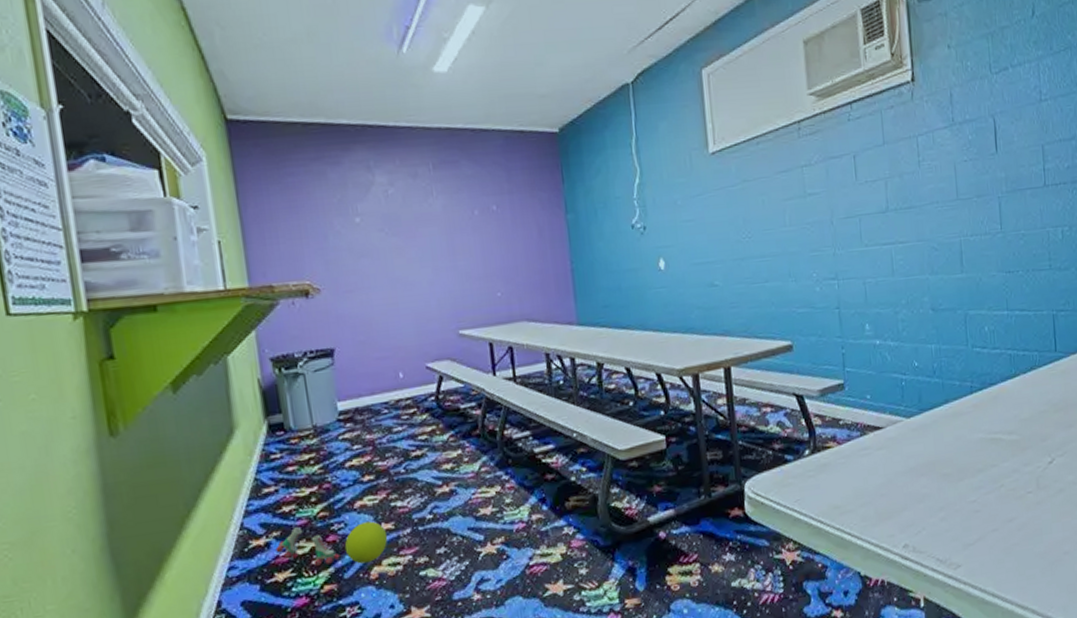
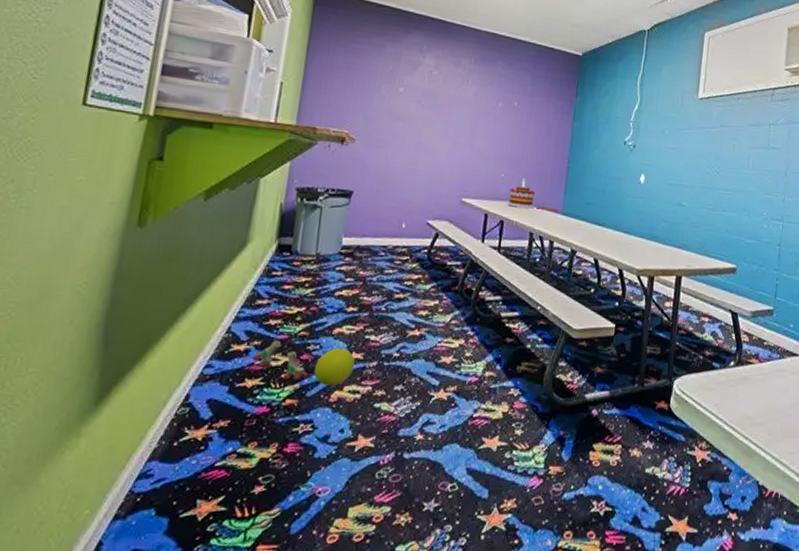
birthday cake: none [511,293,572,329] -> present [508,178,558,212]

